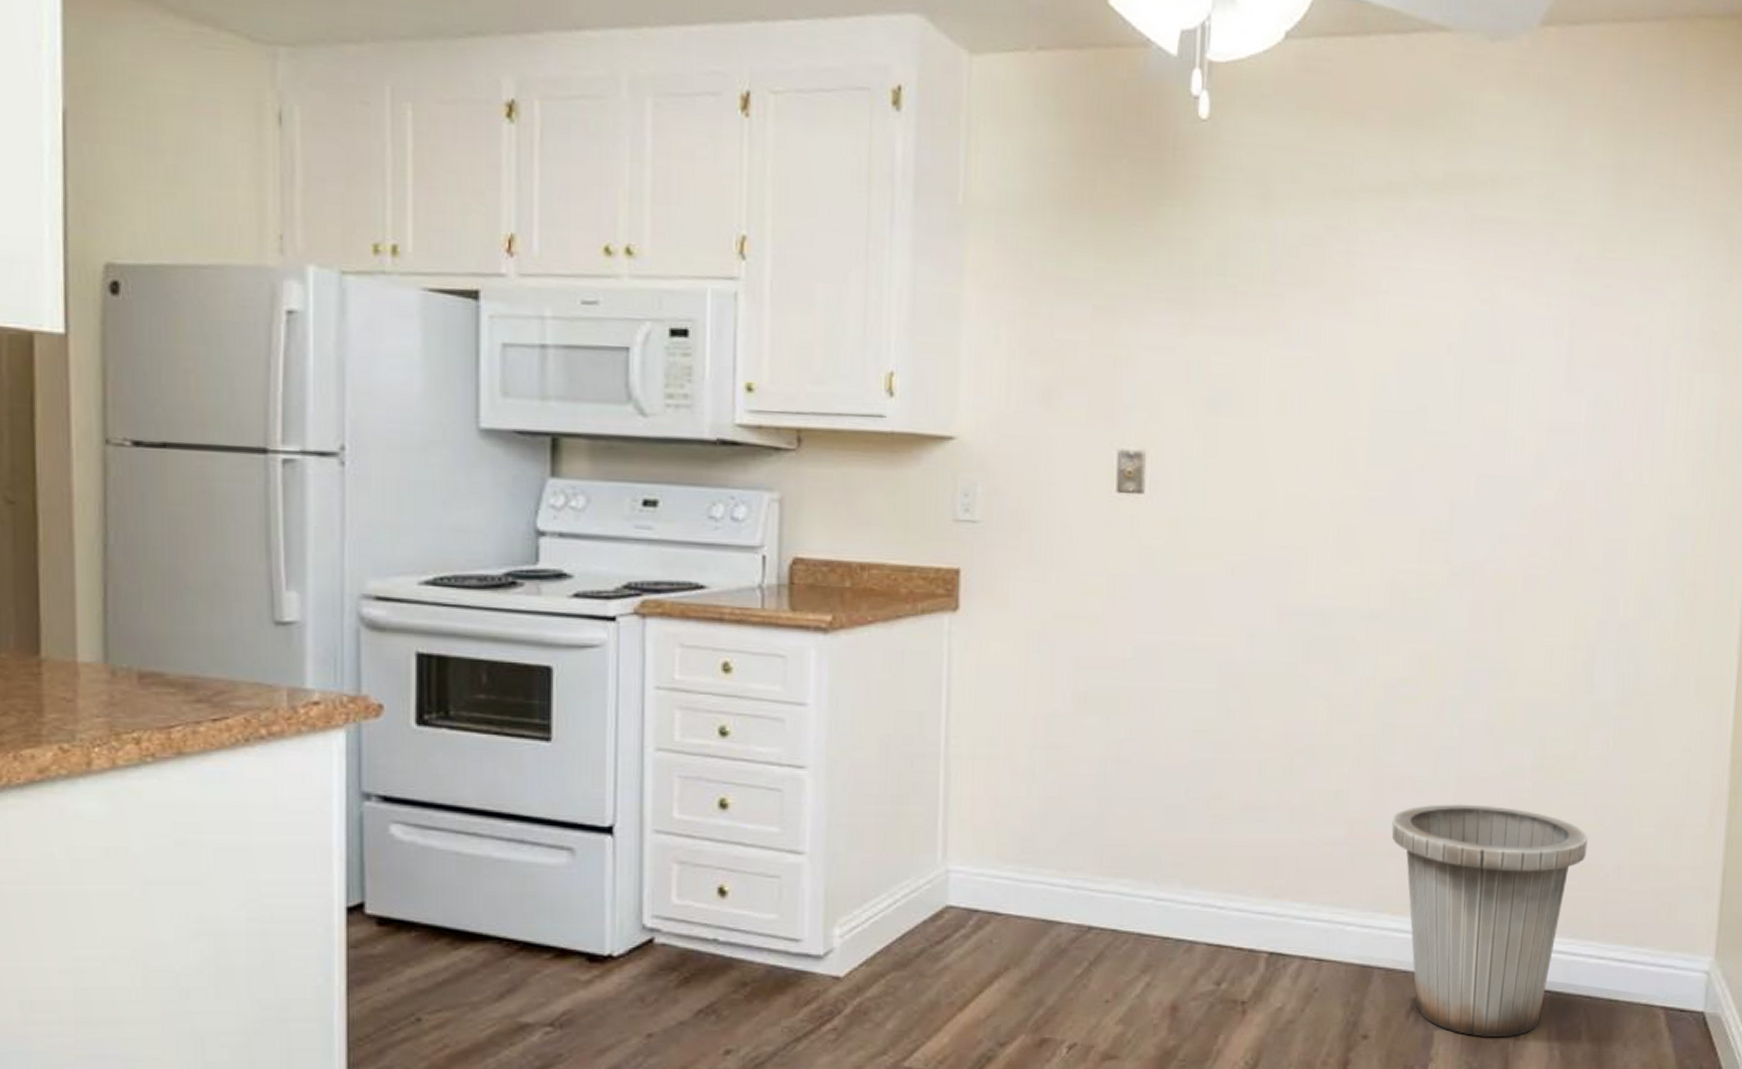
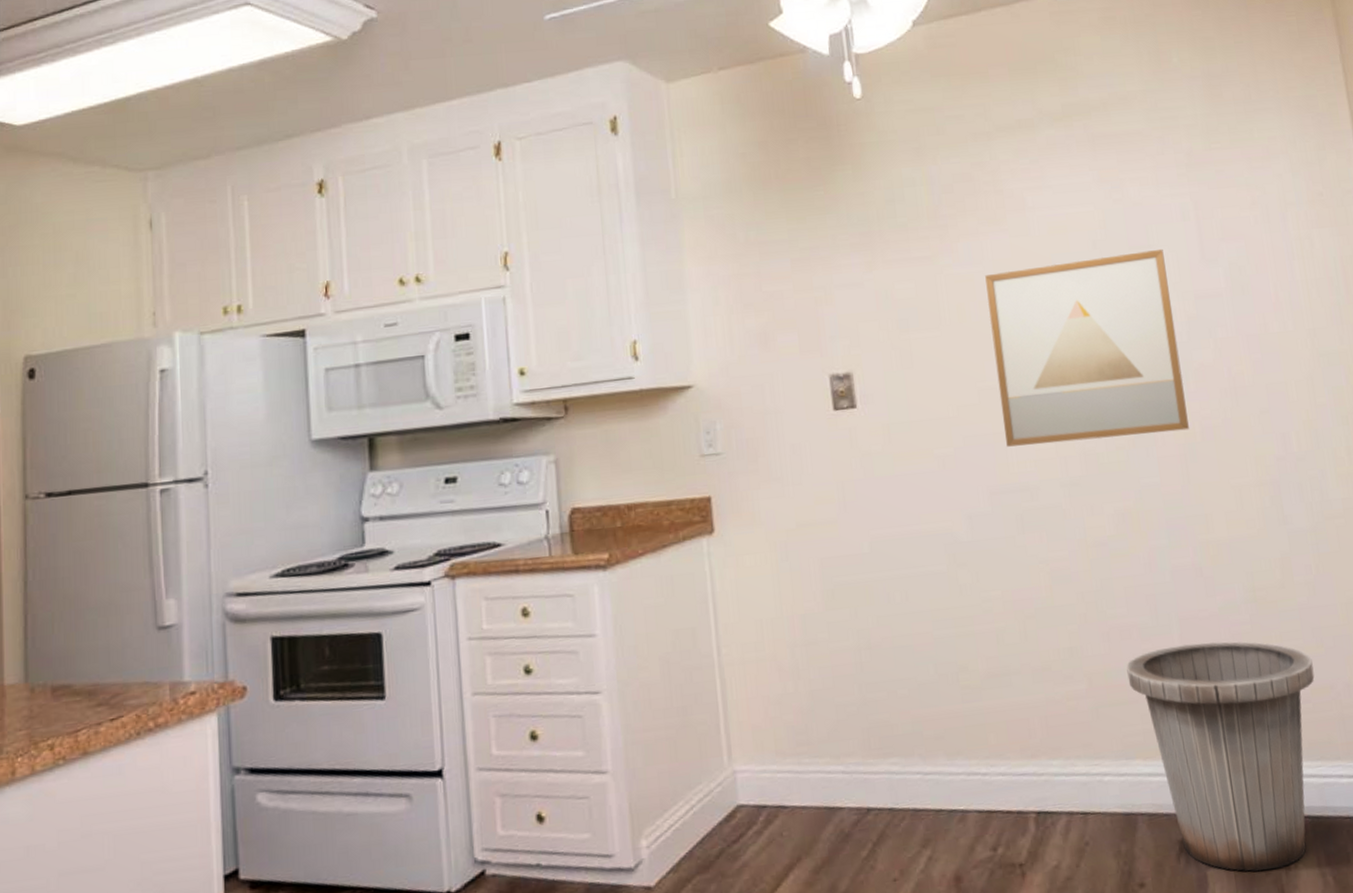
wall art: none [1307,362,1525,576] -> present [985,248,1189,447]

